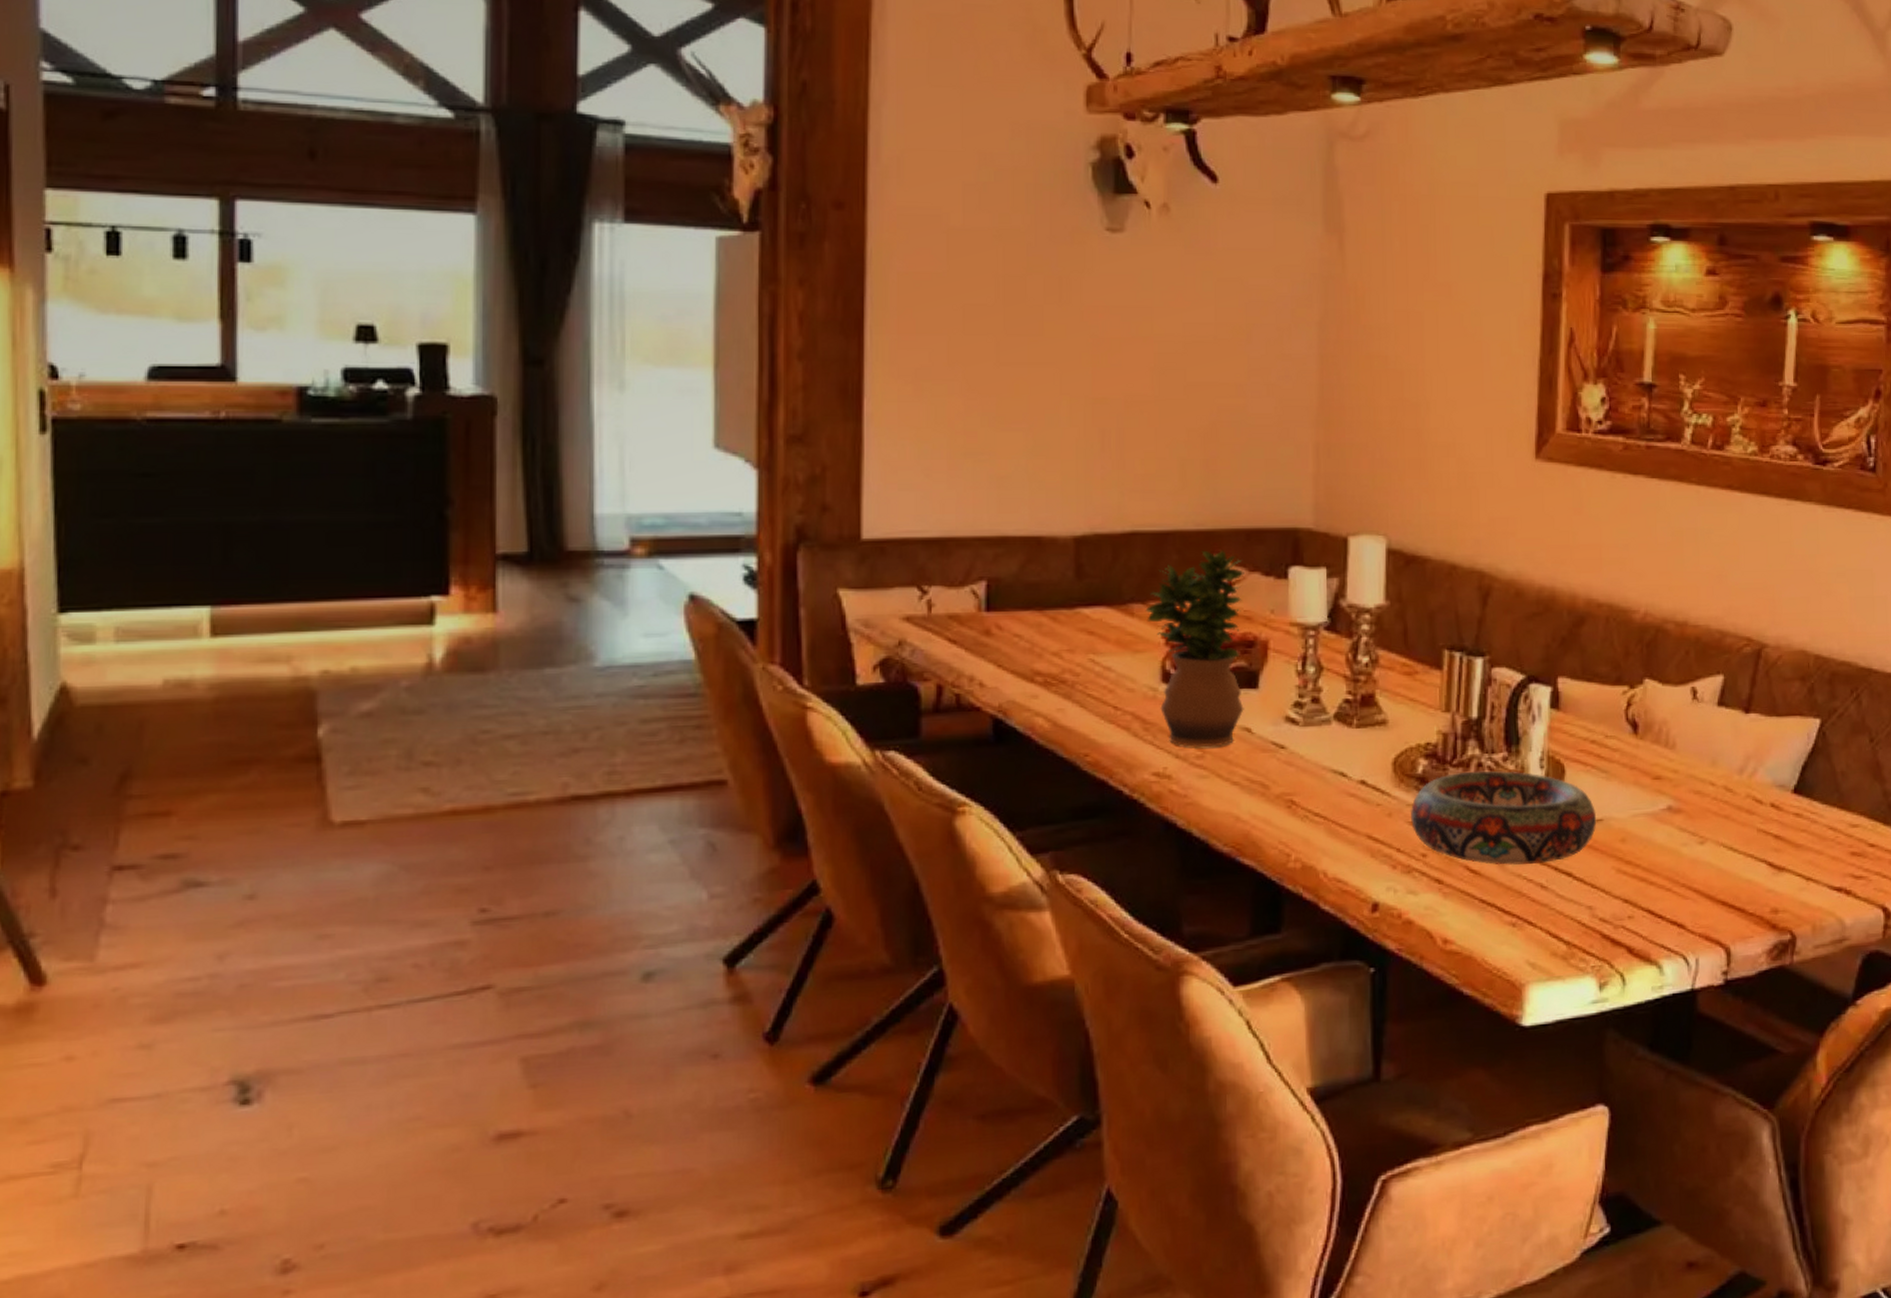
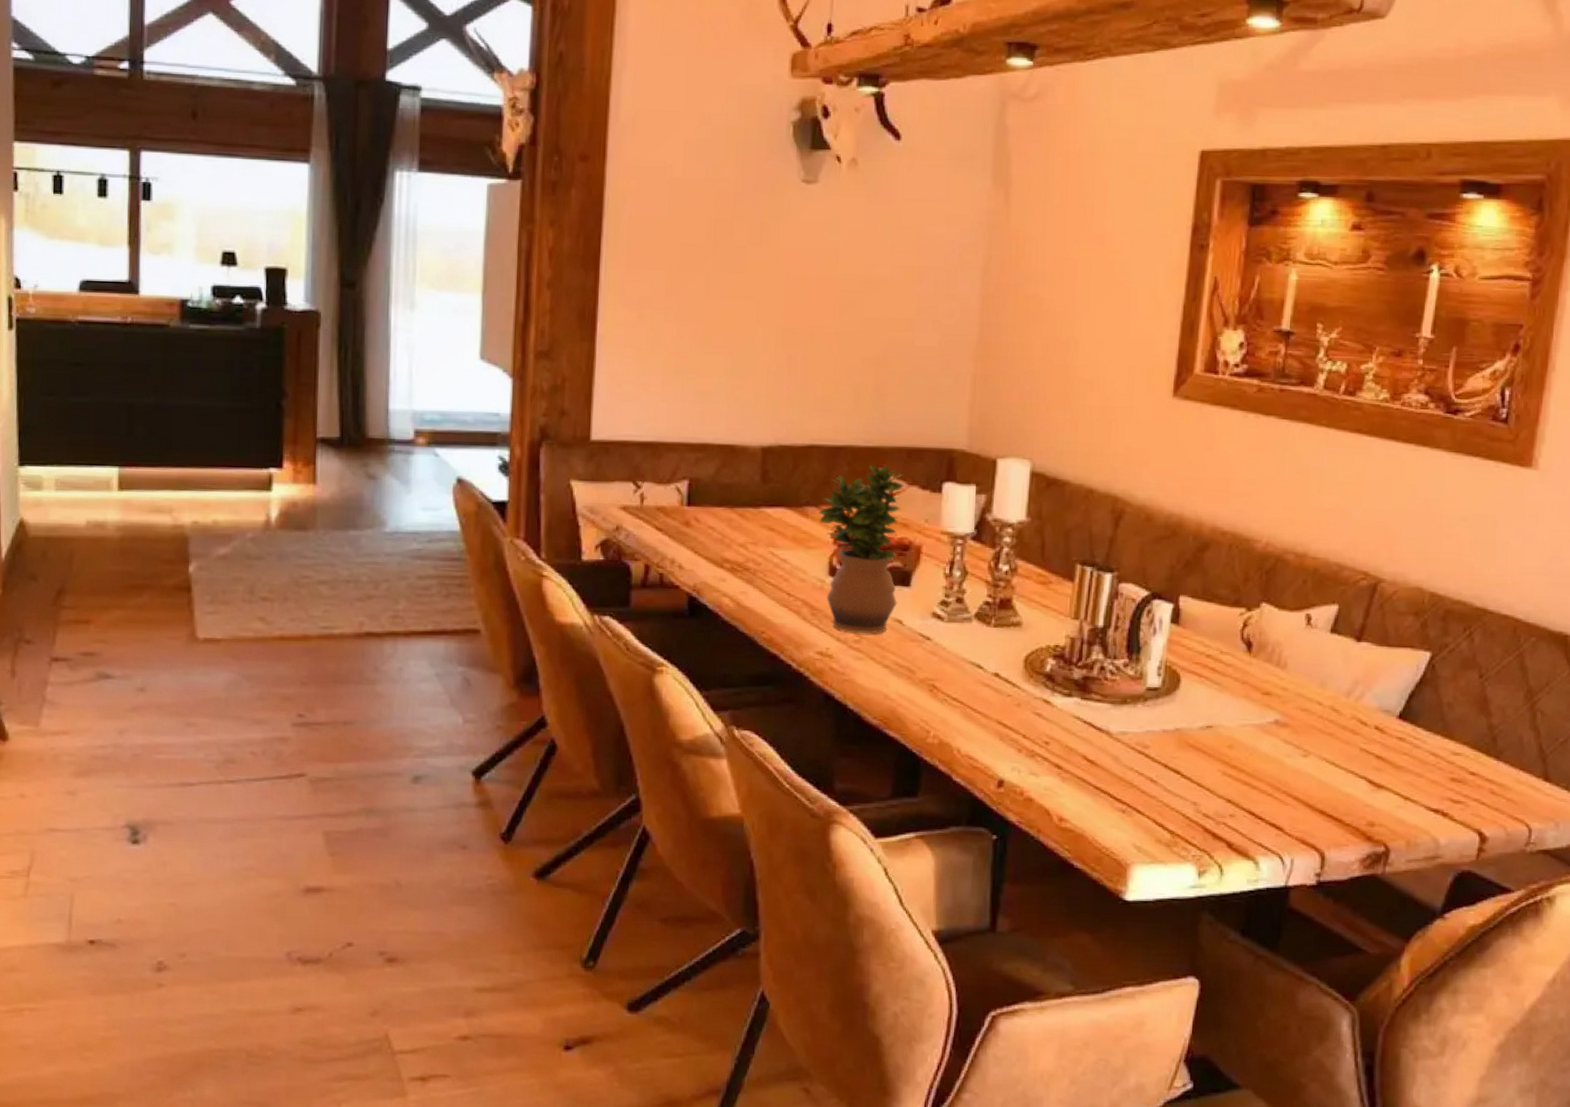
decorative bowl: present [1411,770,1597,865] -> none [1037,673,1207,760]

